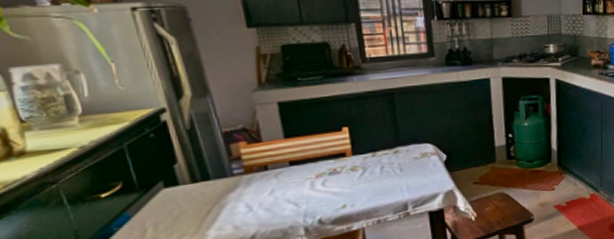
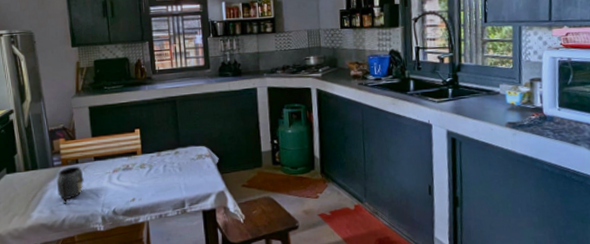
mug: none [238,173,278,218] -> present [56,166,84,204]

